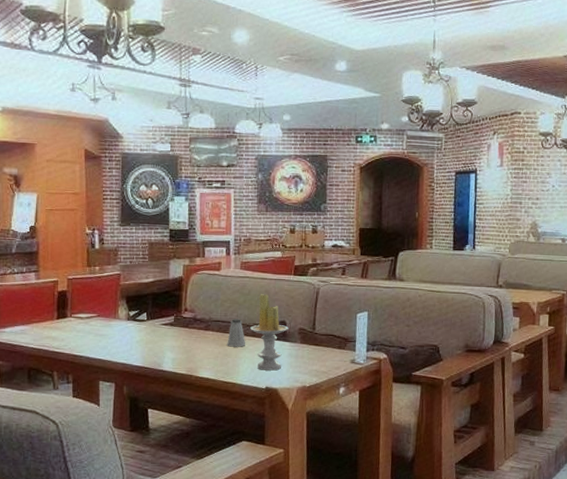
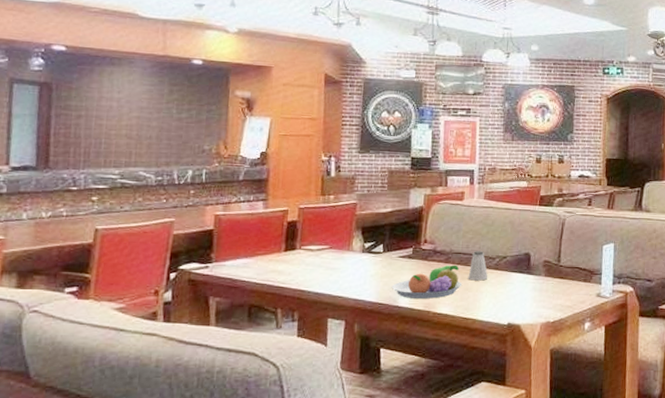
fruit bowl: none [156,332,221,364] -> present [391,264,461,299]
candle: present [250,294,289,371] -> none [493,225,533,305]

